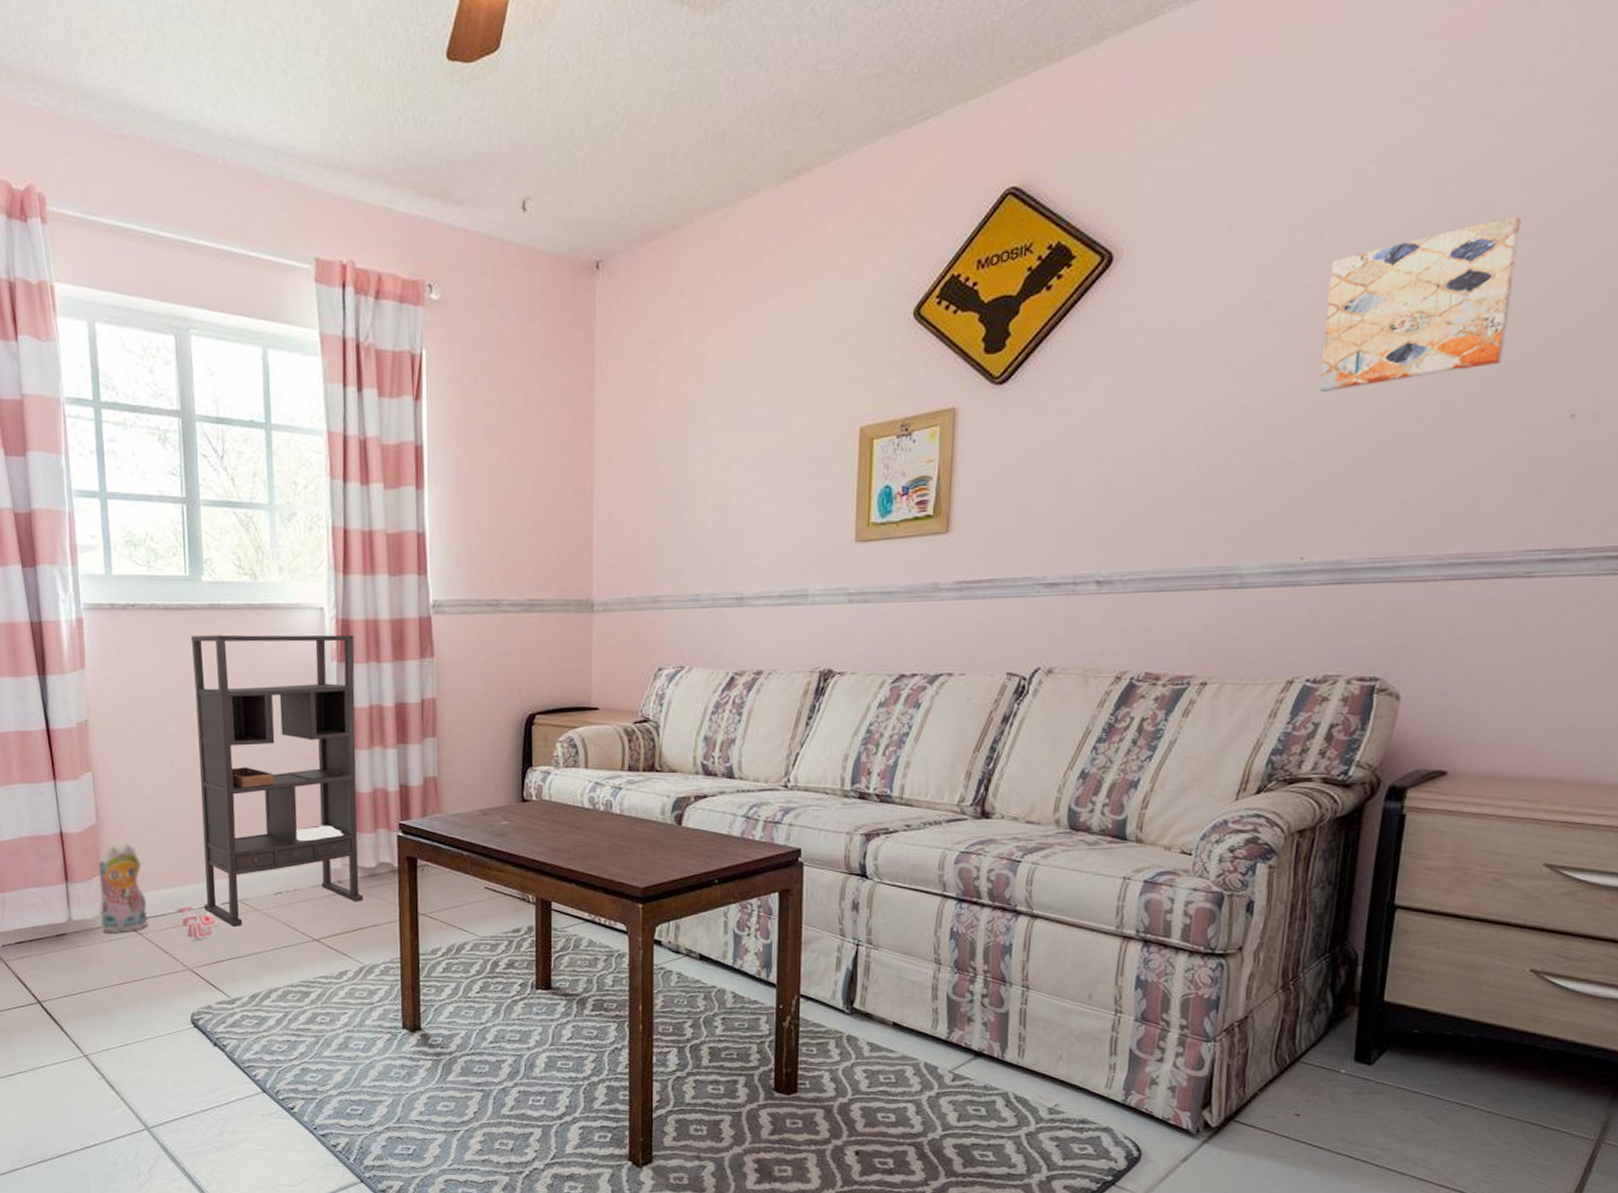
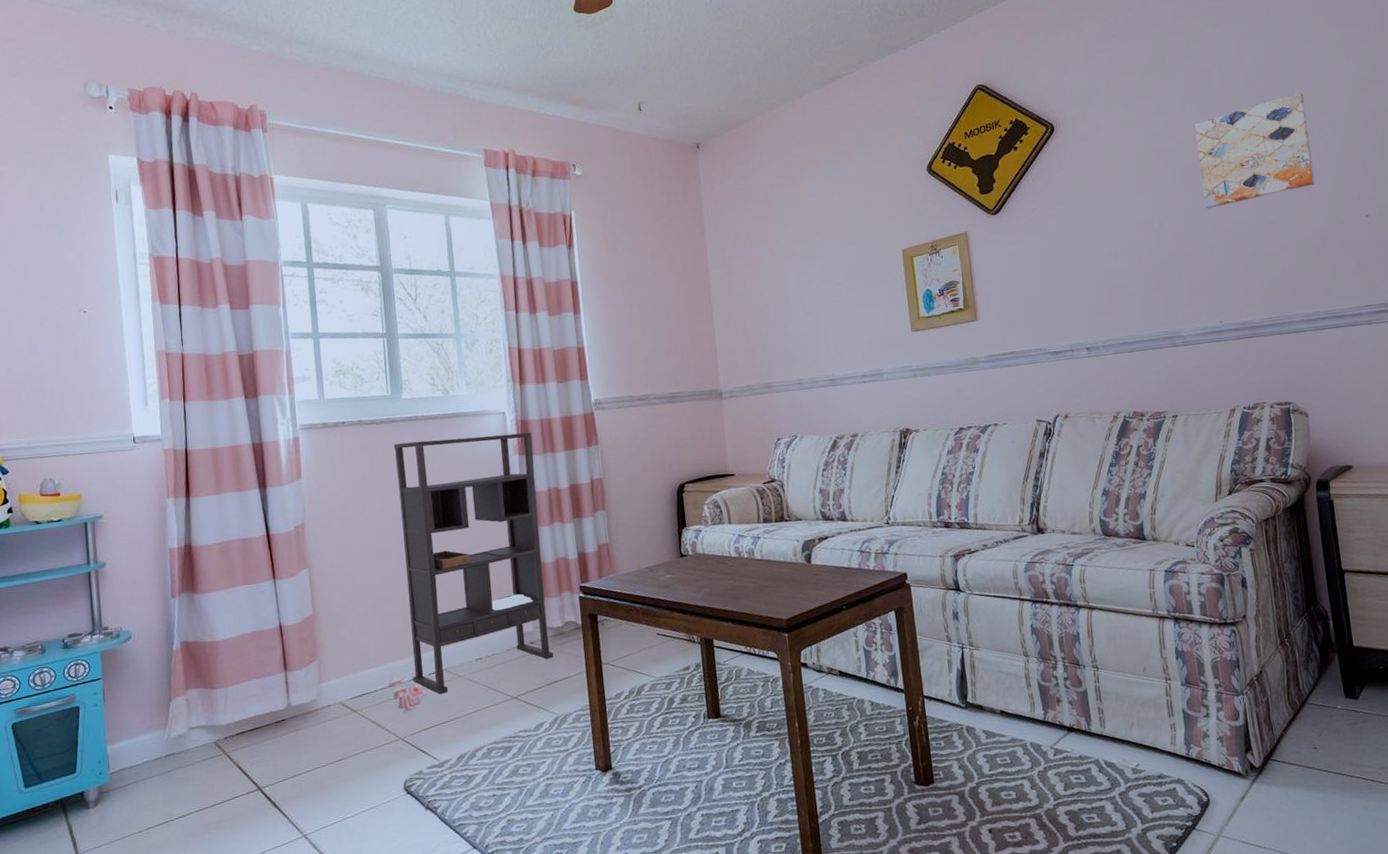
plush toy: present [98,842,148,934] -> none [314,628,362,714]

